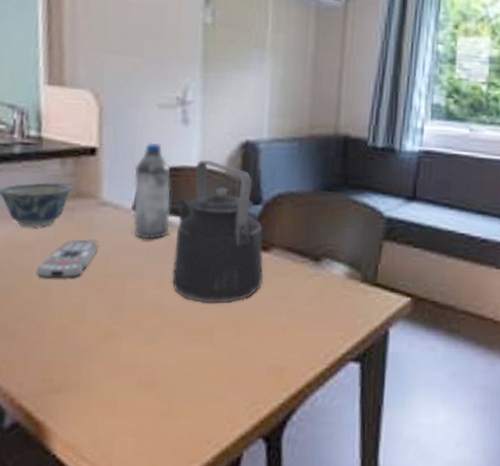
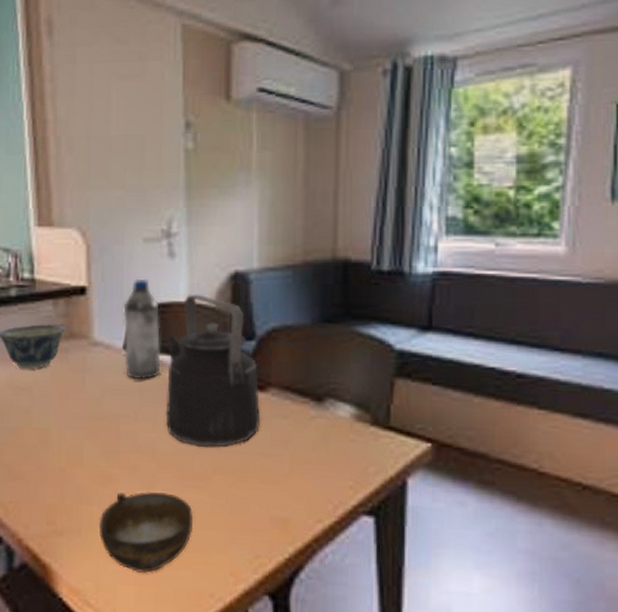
remote control: present [36,239,98,279] -> none [35,380,92,421]
cup: none [98,347,195,425] -> present [99,492,194,573]

